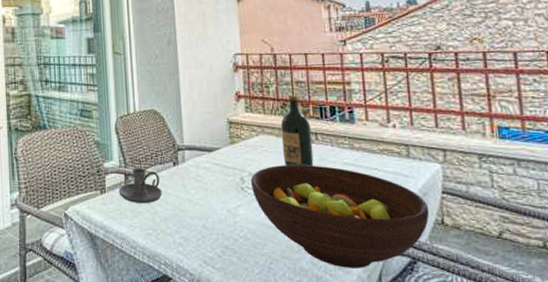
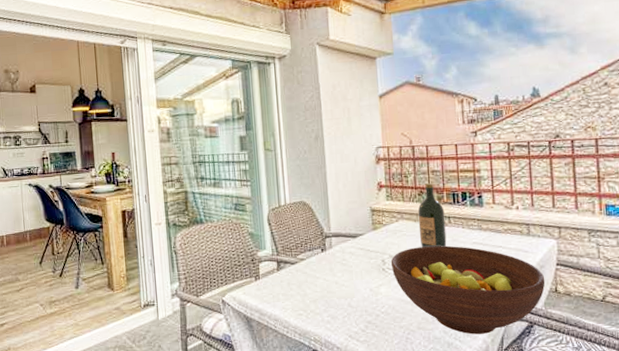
candle holder: present [118,168,163,204] -> none [271,255,312,288]

